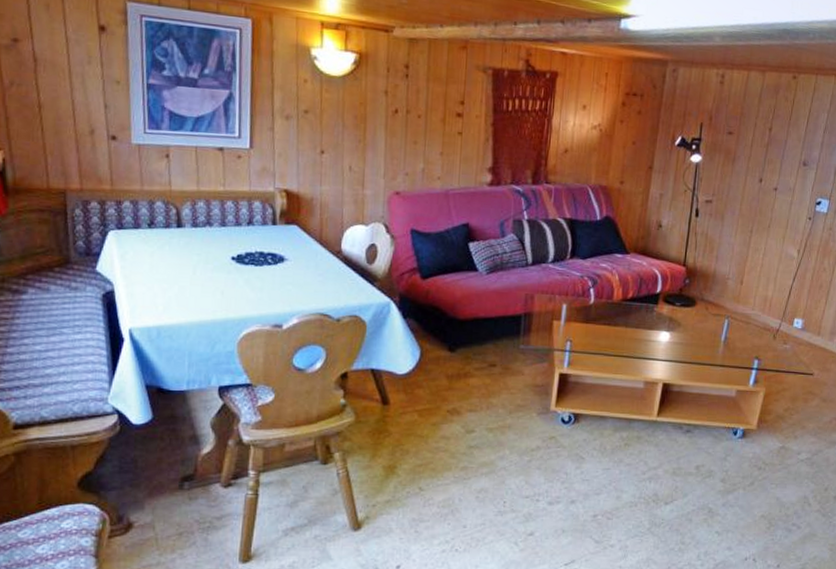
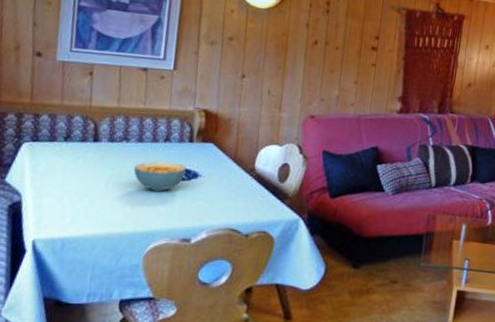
cereal bowl: none [220,245,272,277] -> present [133,161,186,192]

